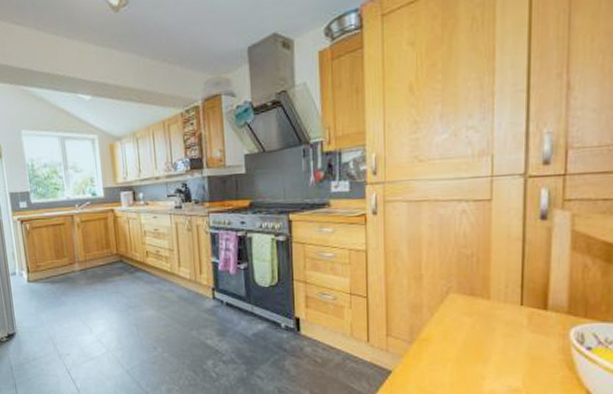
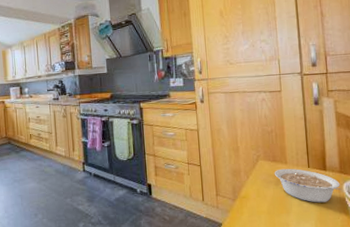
legume: none [470,305,567,352] -> present [274,168,342,203]

